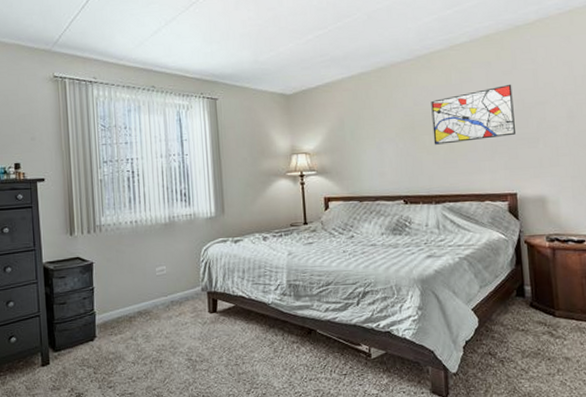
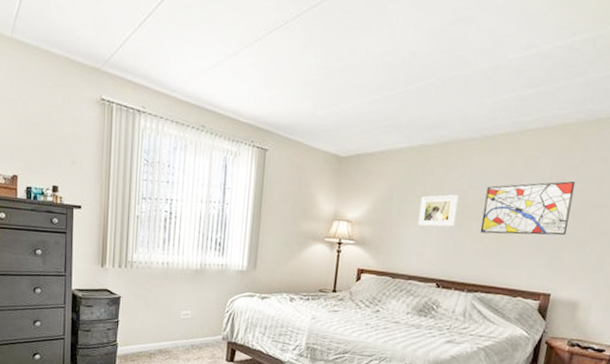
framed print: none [371,113,408,148] -> present [417,194,459,227]

